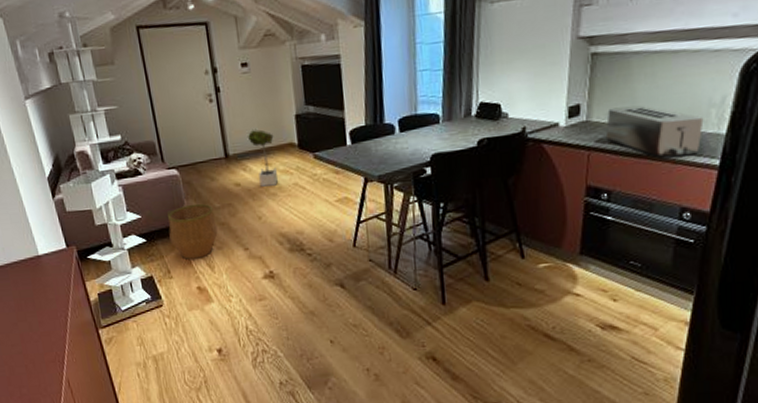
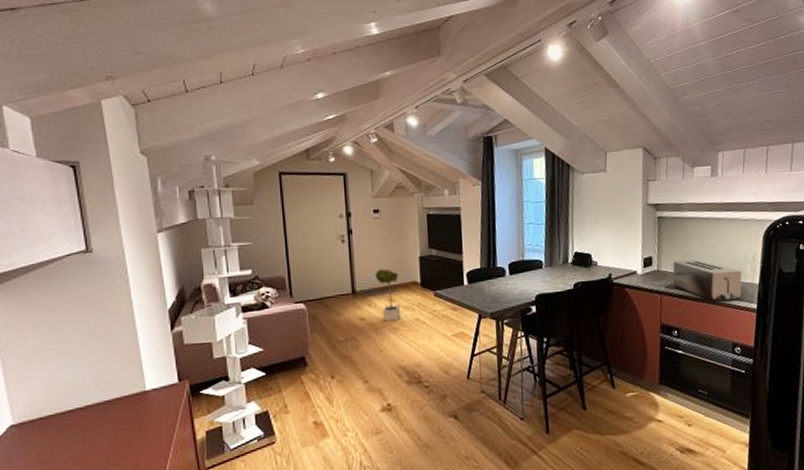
basket: present [167,203,218,260] -> none [290,337,339,394]

